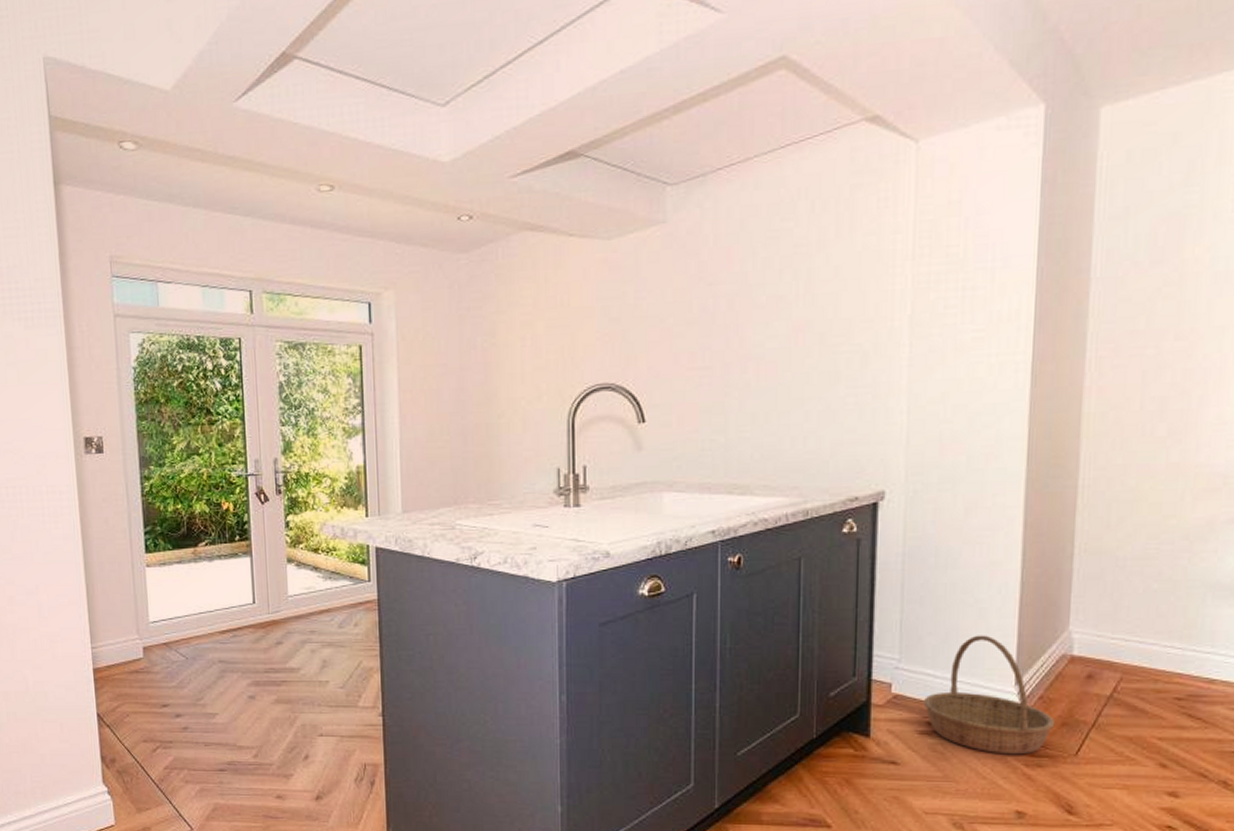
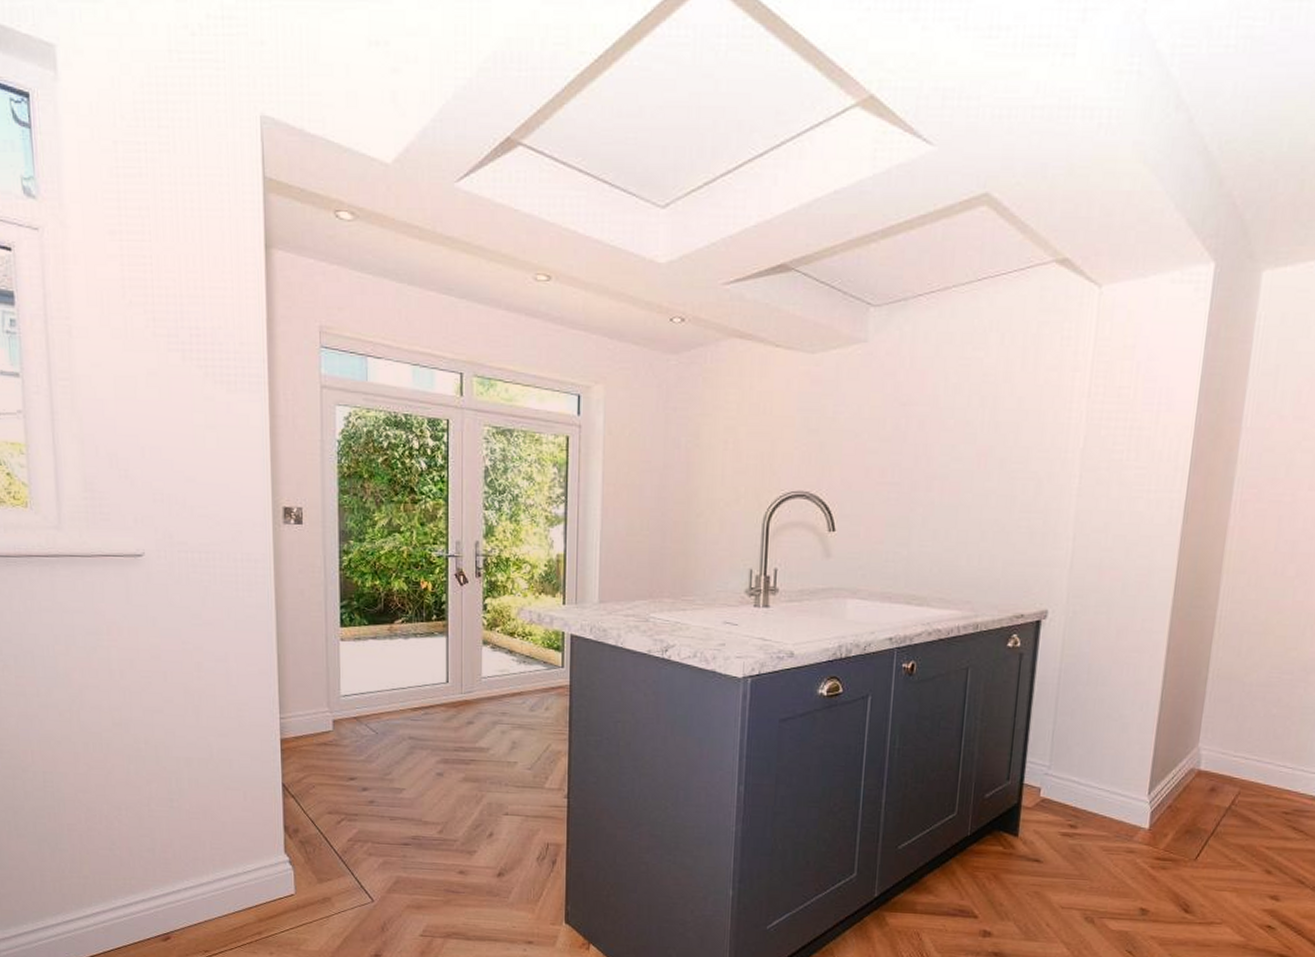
basket: present [923,635,1055,755] -> none [1067,747,1180,858]

